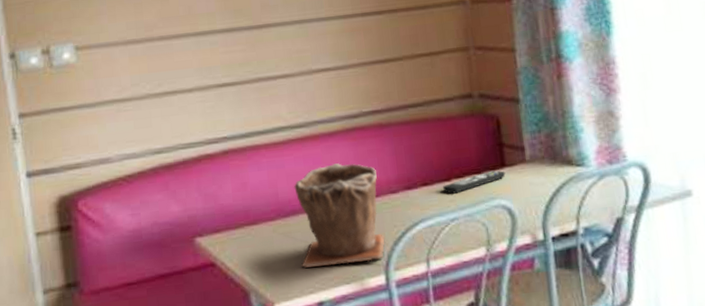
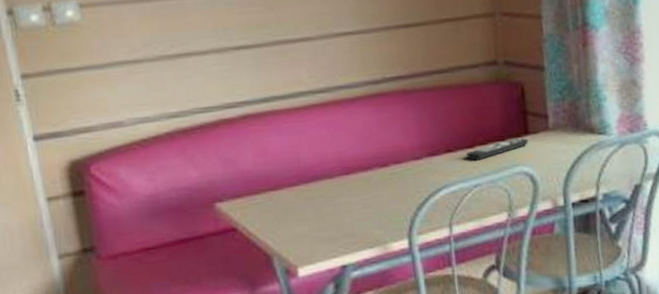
plant pot: present [294,163,385,268] -> none [316,129,408,233]

